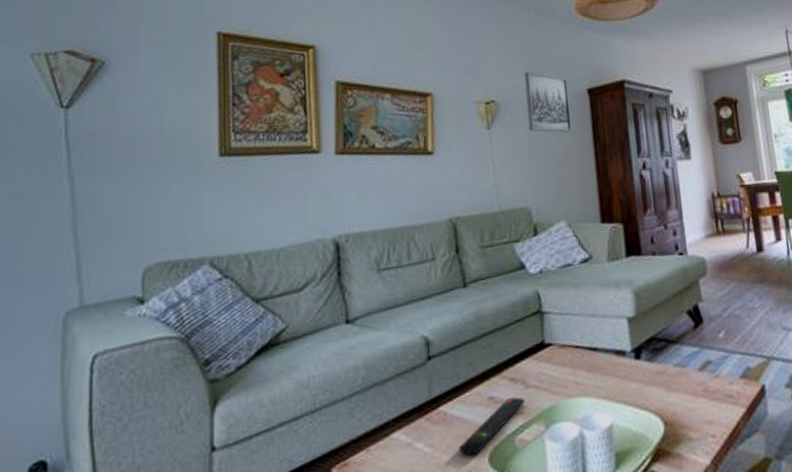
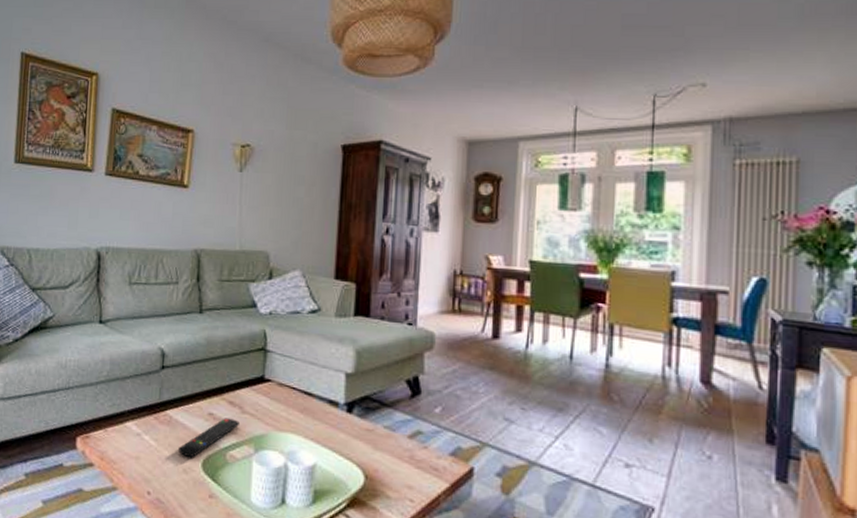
wall art: present [524,71,572,133] -> none [278,120,323,186]

